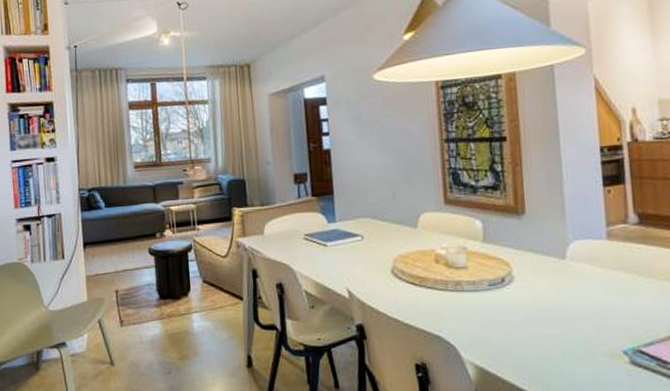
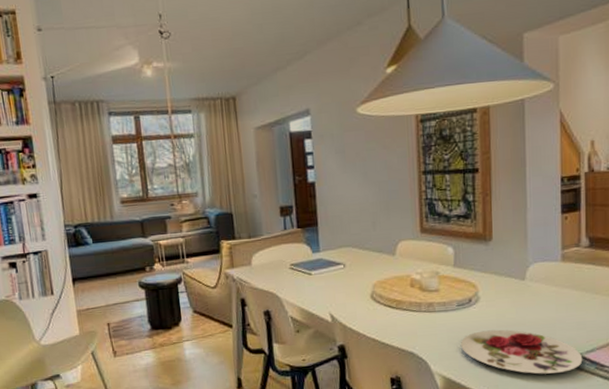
plate: none [494,314,641,369] -> present [461,329,583,374]

